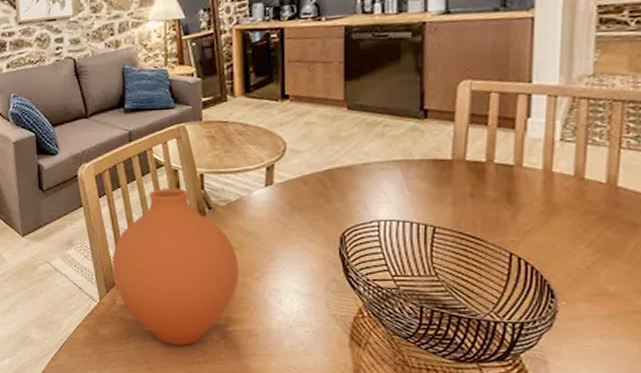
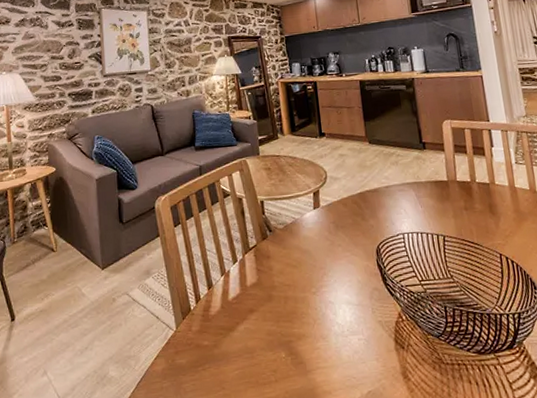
vase: present [111,188,240,345] -> none [186,214,300,367]

